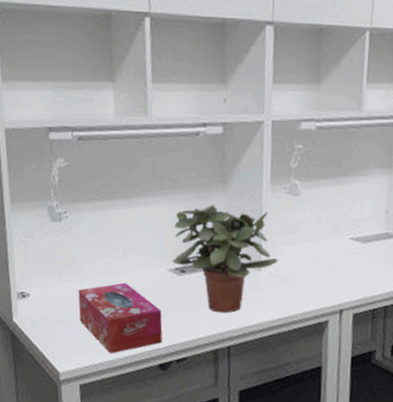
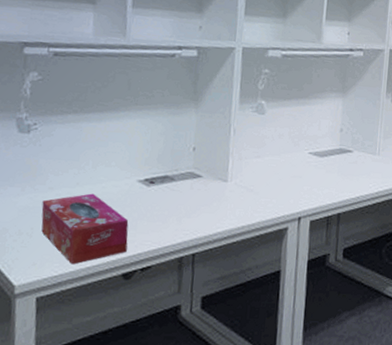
potted plant: present [171,204,279,313] -> none [141,120,245,222]

